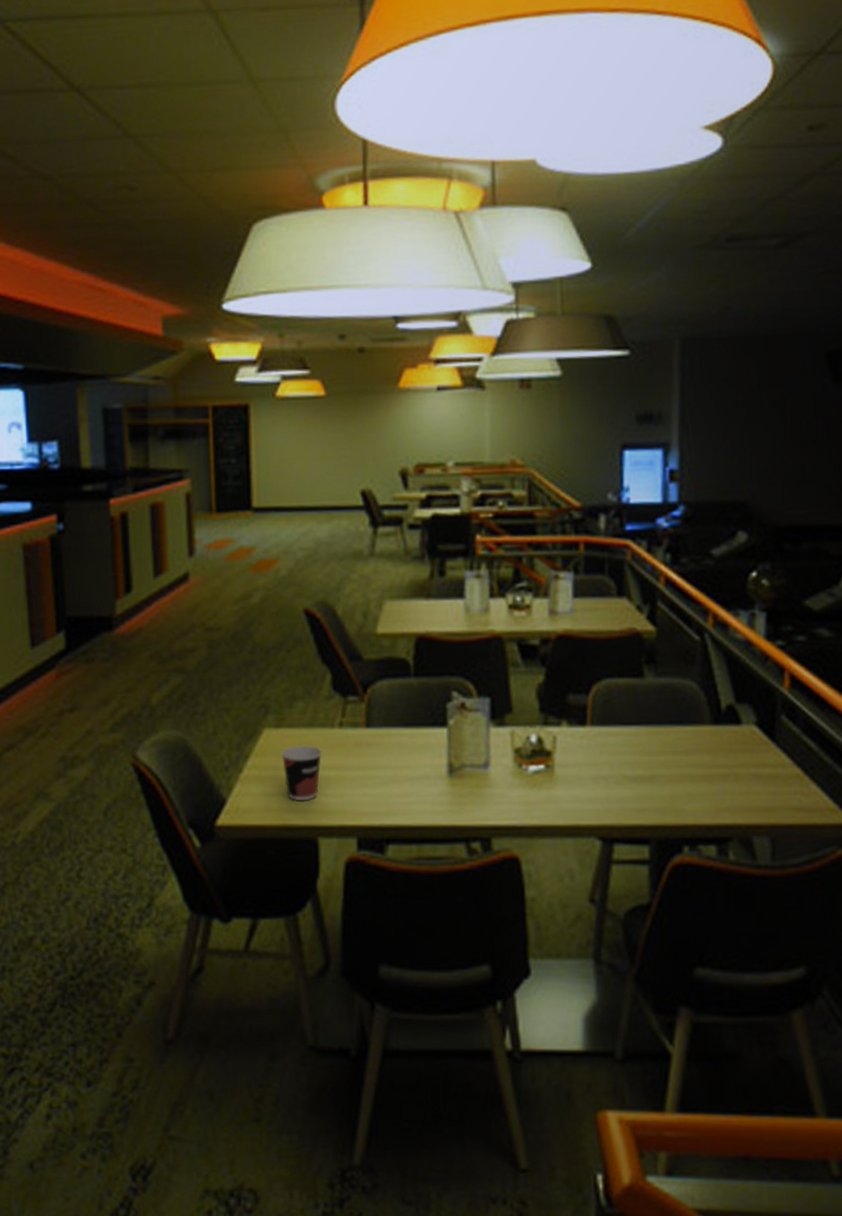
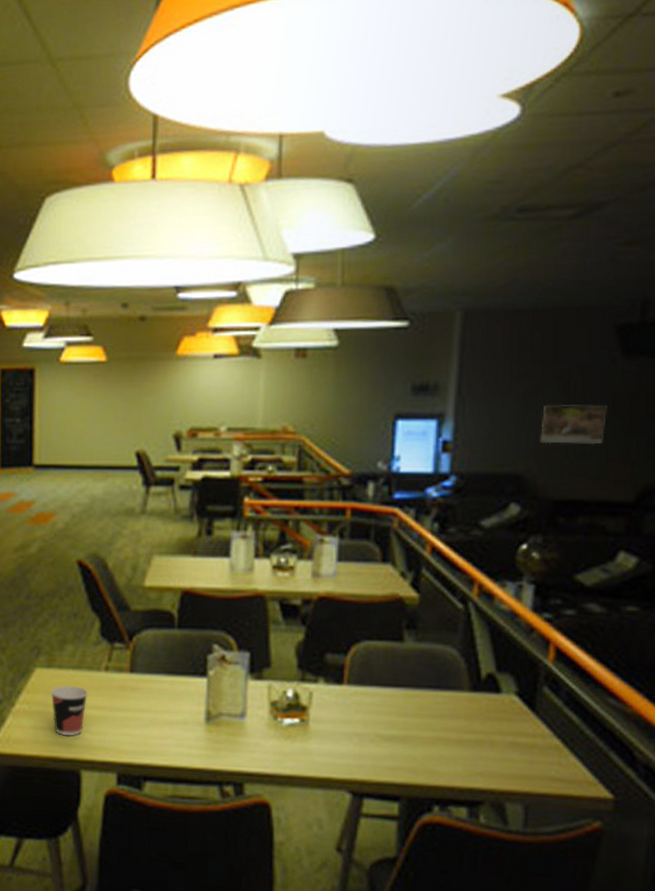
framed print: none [762,430,822,471] -> present [540,404,607,445]

